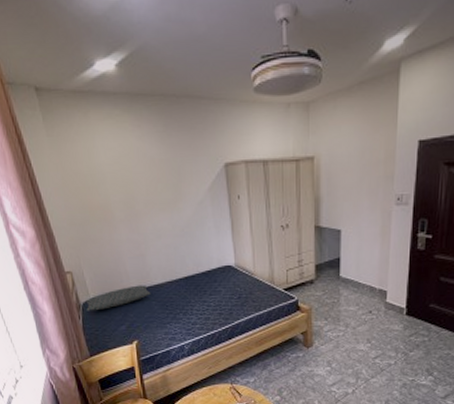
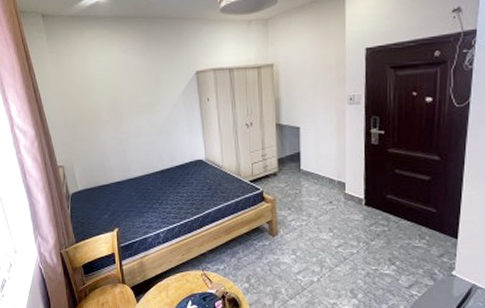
pillow: present [85,285,151,311] -> none [74,177,131,201]

